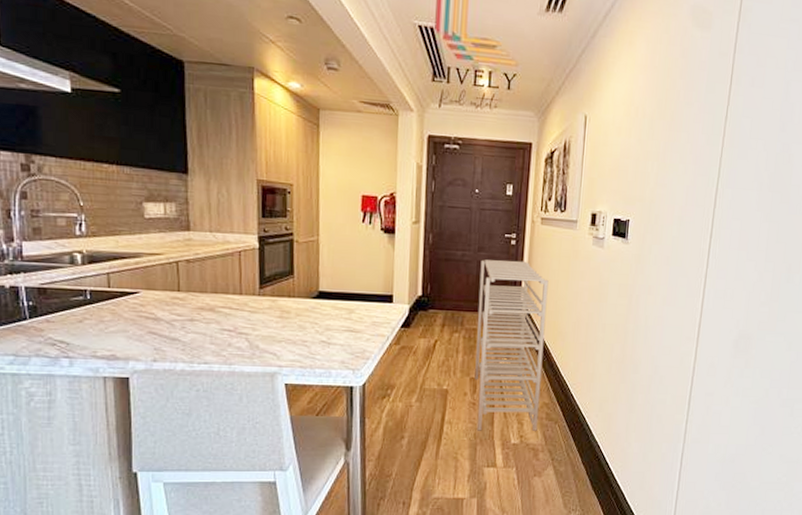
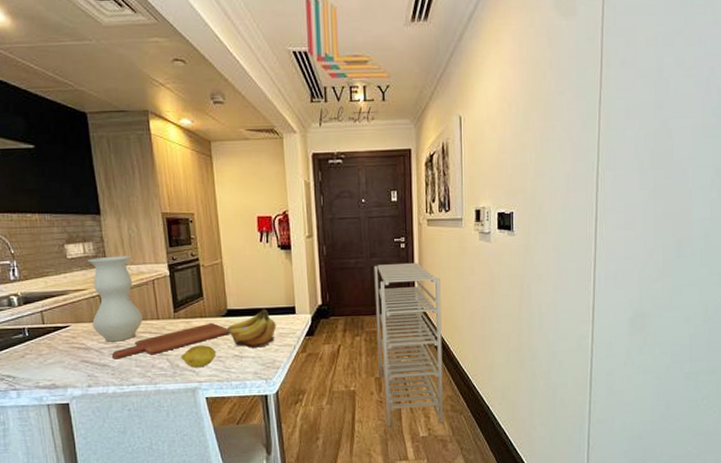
vase: none [166,220,223,315] -> present [87,255,143,342]
cutting board: none [183,303,318,334] -> present [111,322,229,359]
fruit: none [261,327,302,351] -> present [180,345,217,368]
fruit: none [316,294,371,335] -> present [226,309,276,348]

